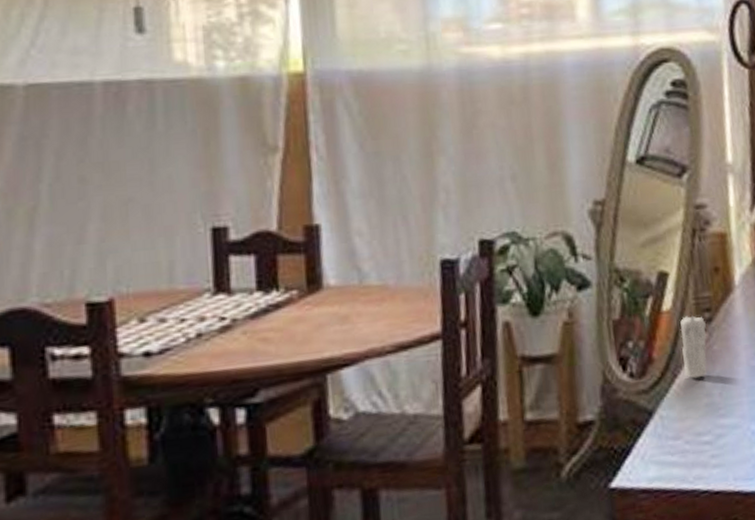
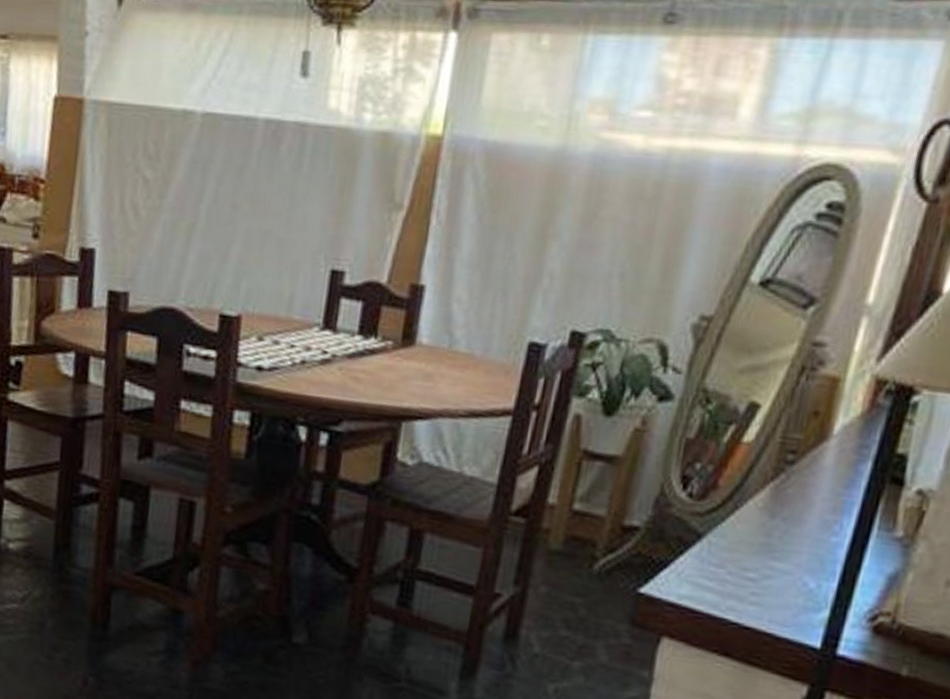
candle: present [680,311,707,379] -> none [746,449,788,517]

